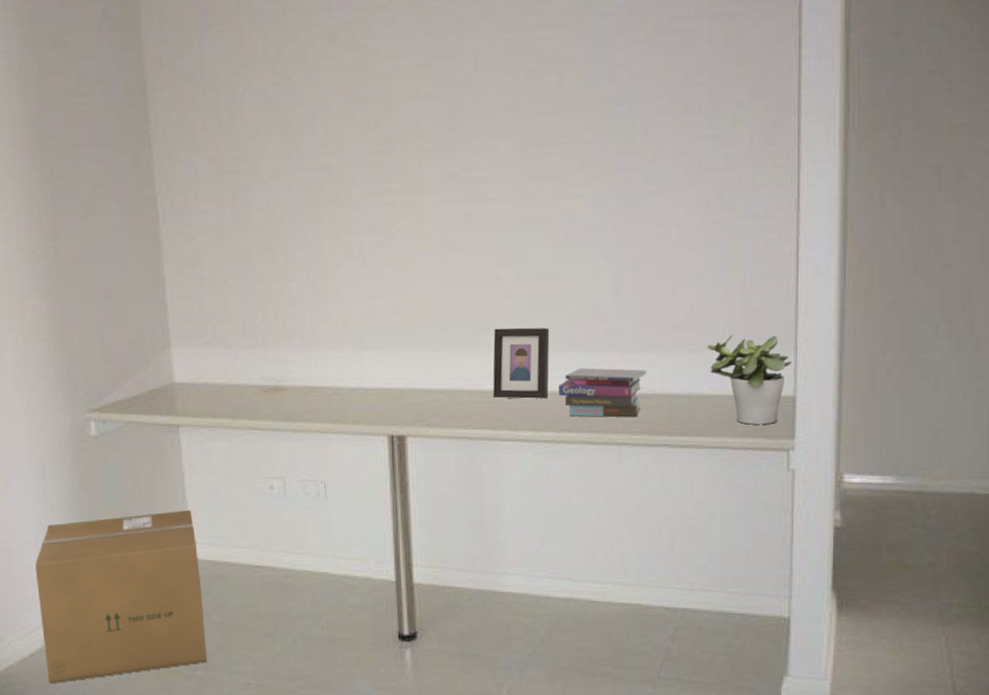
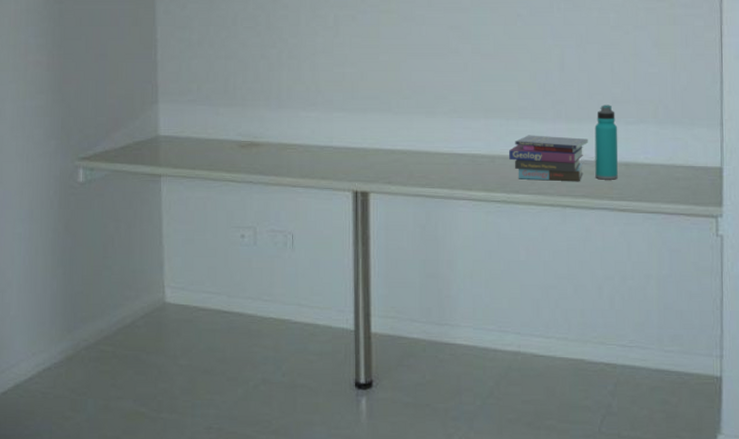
box: present [35,509,207,684] -> none [15,255,172,423]
picture frame: present [493,327,550,399] -> none [450,96,502,162]
water bottle: none [653,331,680,414] -> present [594,105,618,180]
potted plant: present [707,334,792,425] -> none [643,109,719,192]

